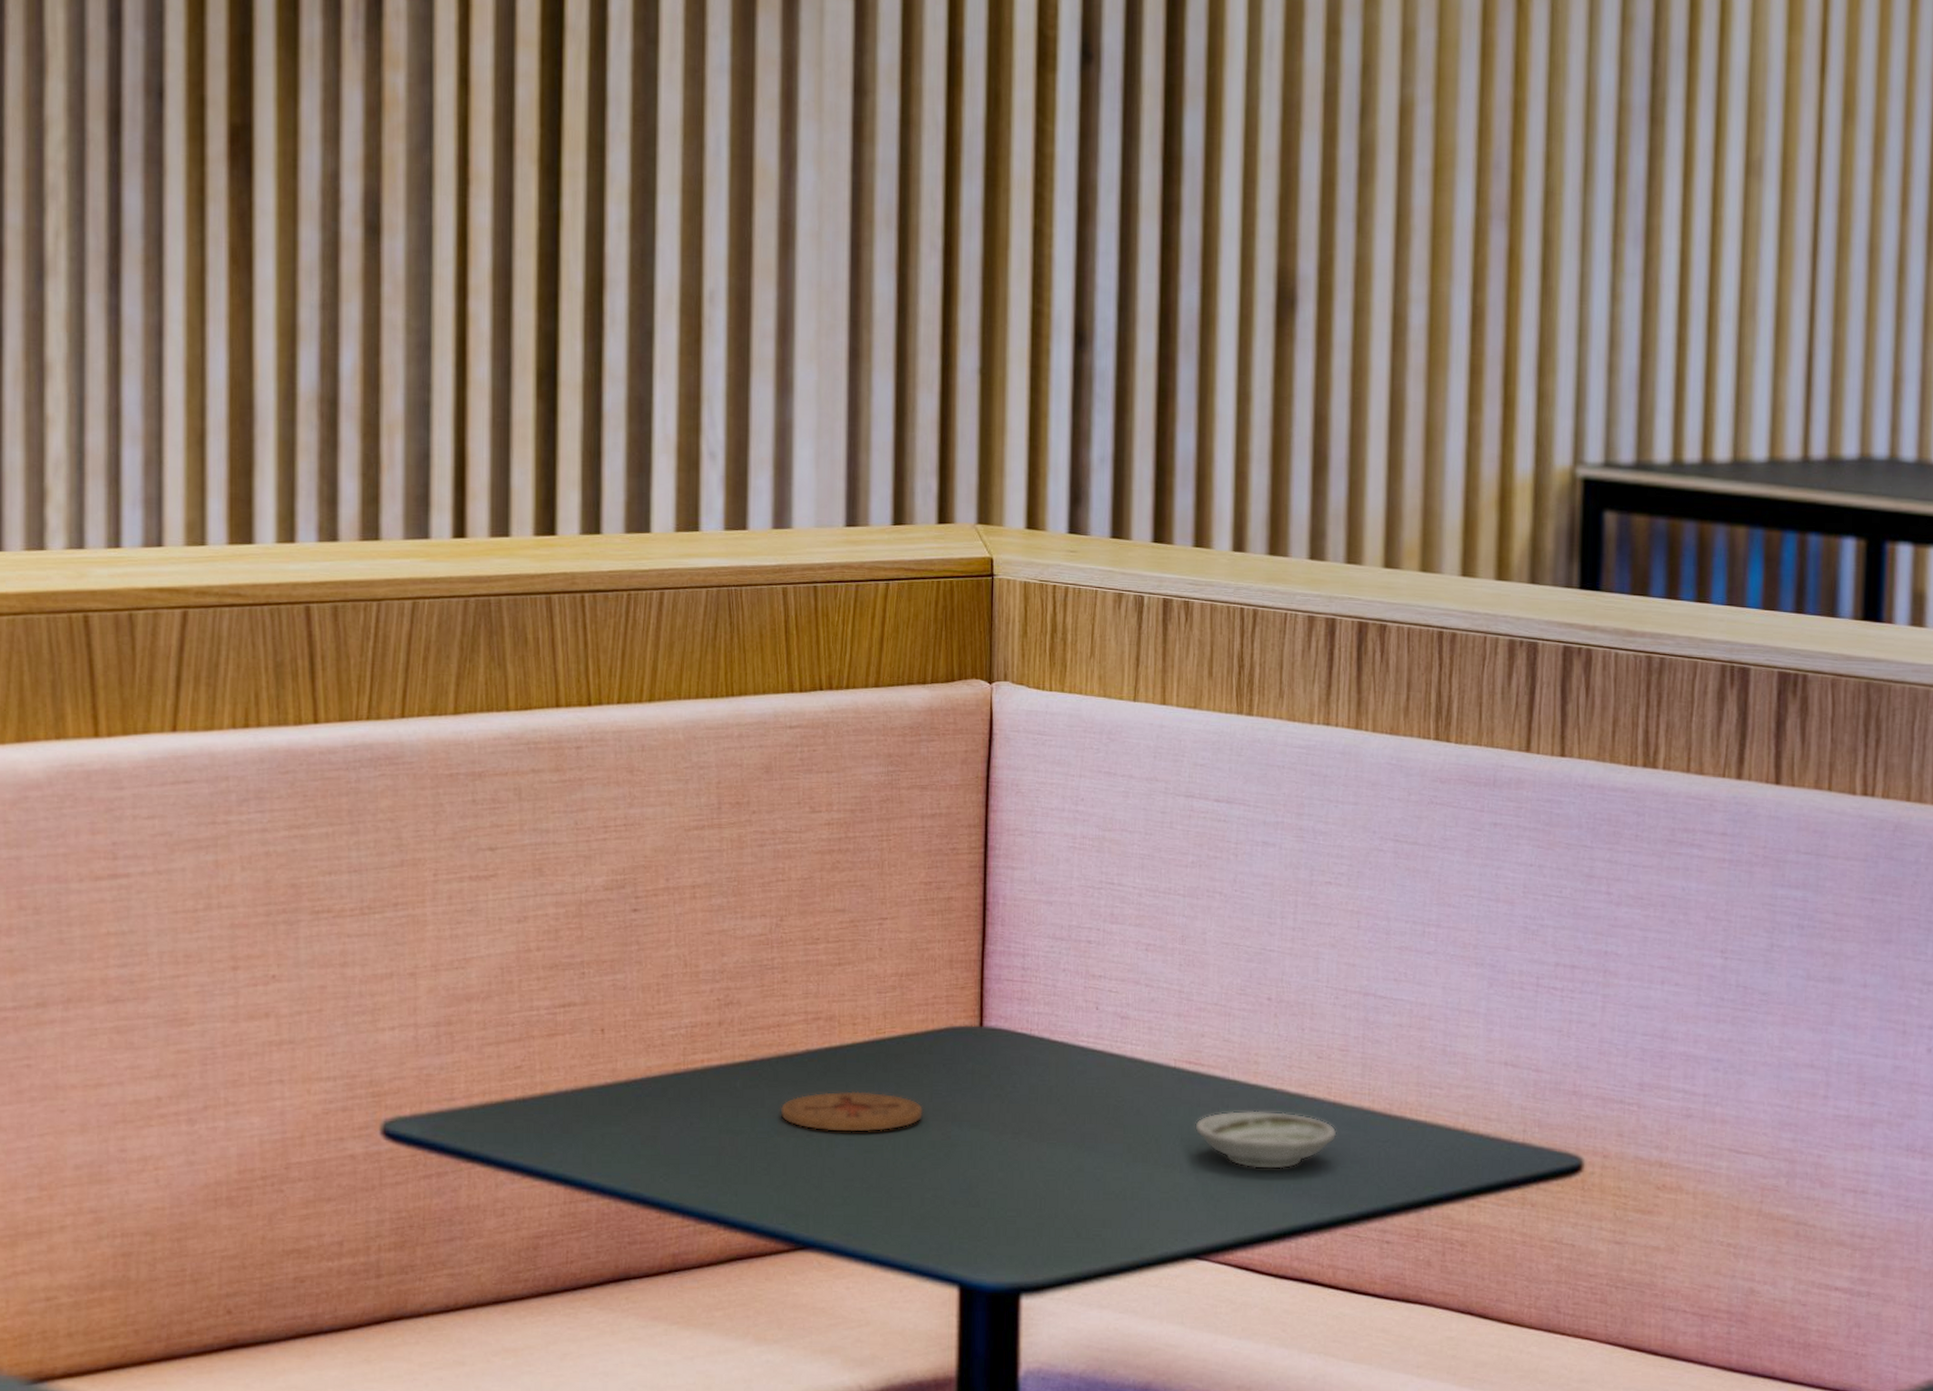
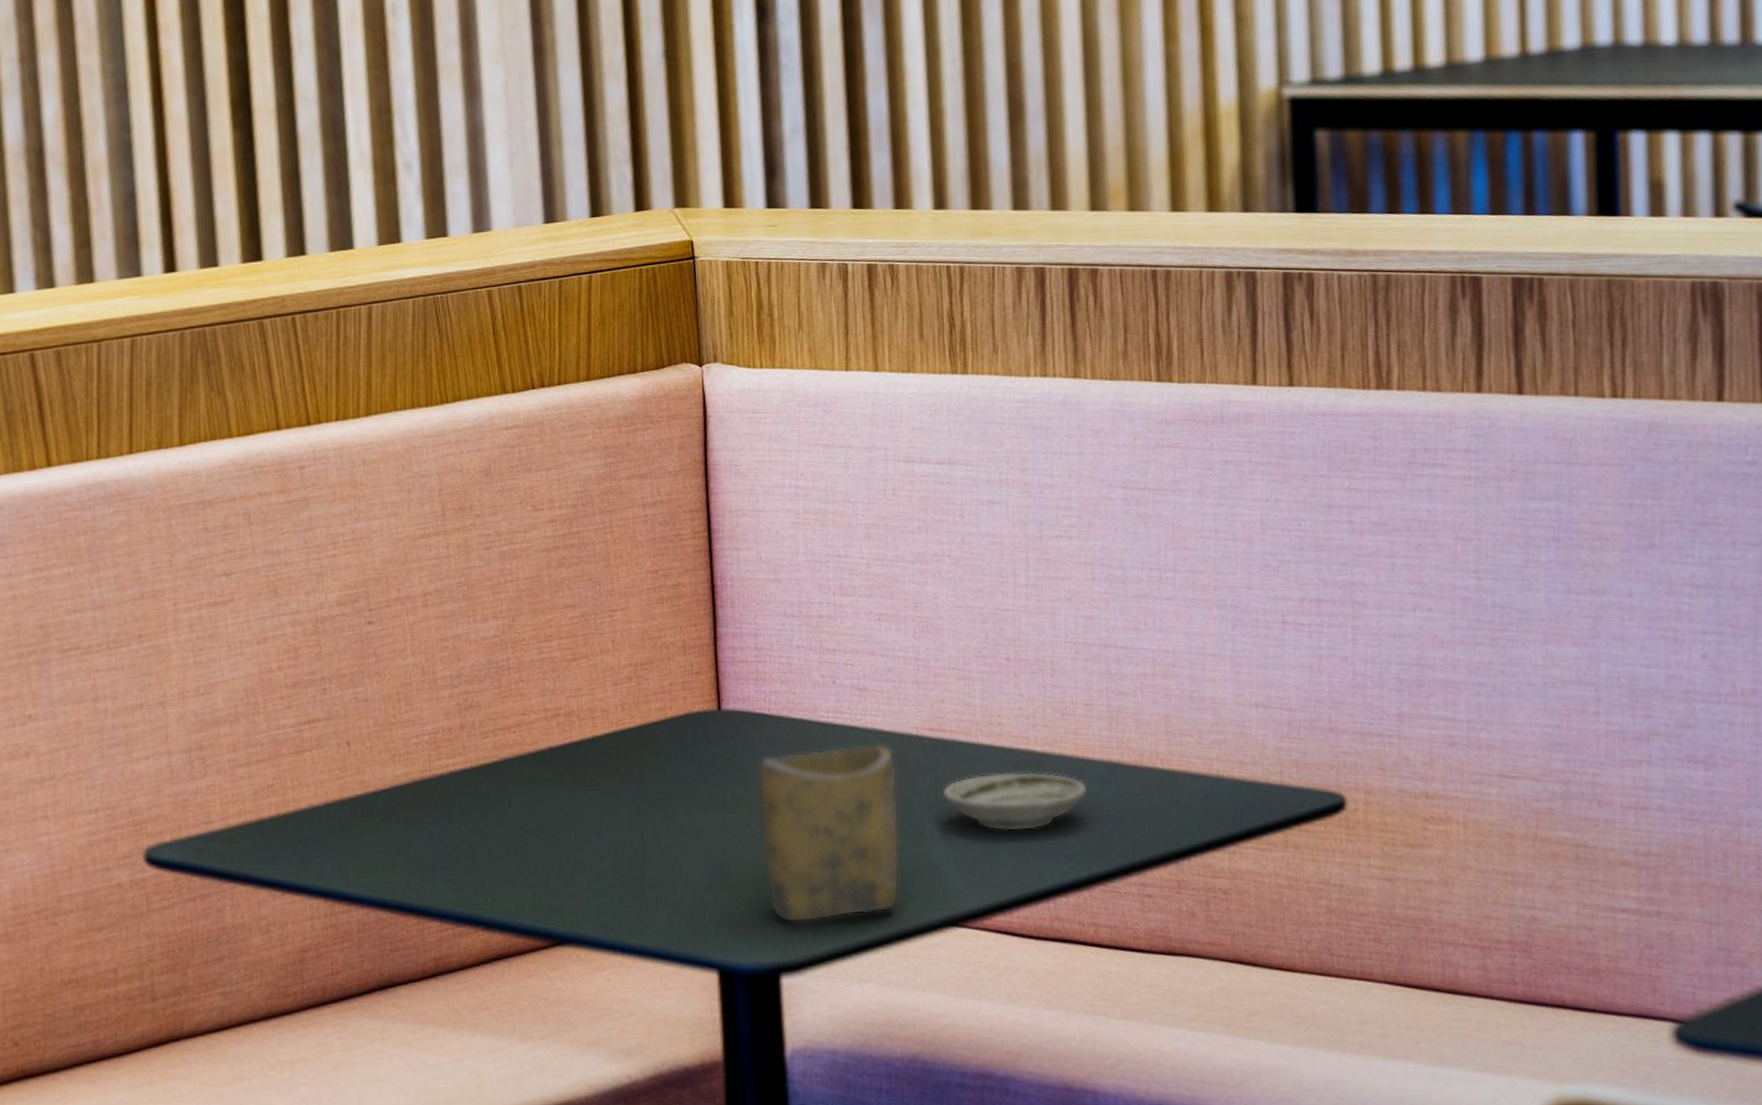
coaster: present [780,1091,924,1133] -> none [527,783,669,827]
cup: none [1013,1071,1152,1244] -> present [758,743,900,923]

